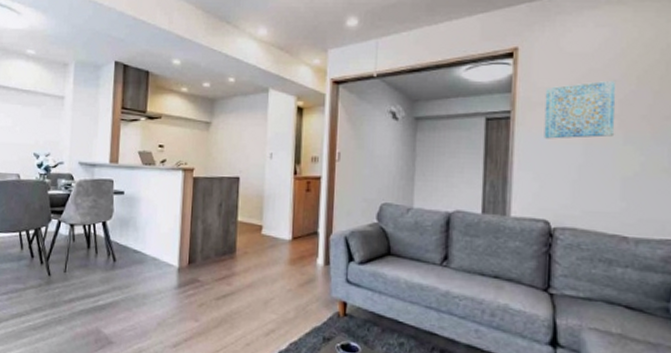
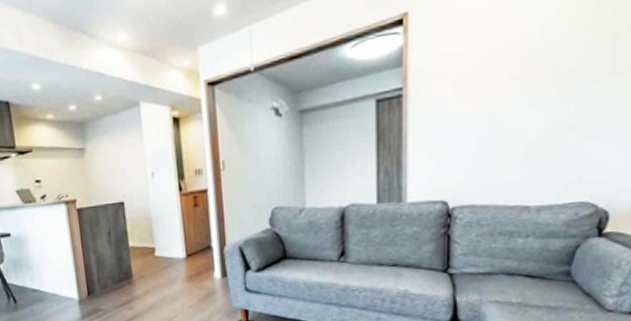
wall art: present [544,80,617,139] -> none [439,34,519,114]

